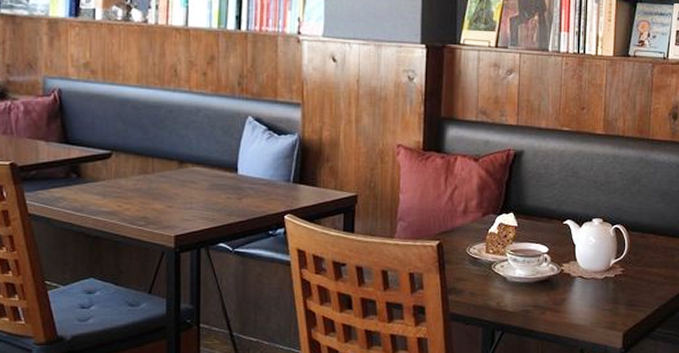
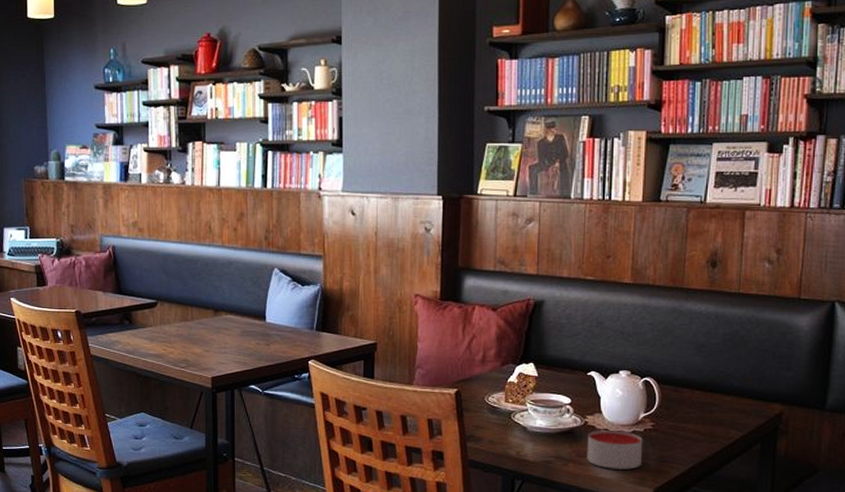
candle: none [563,277,614,315] -> present [587,430,643,470]

